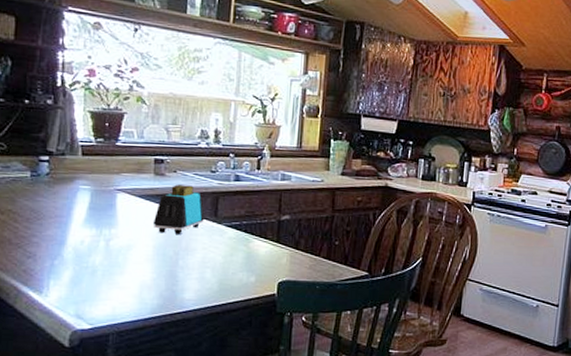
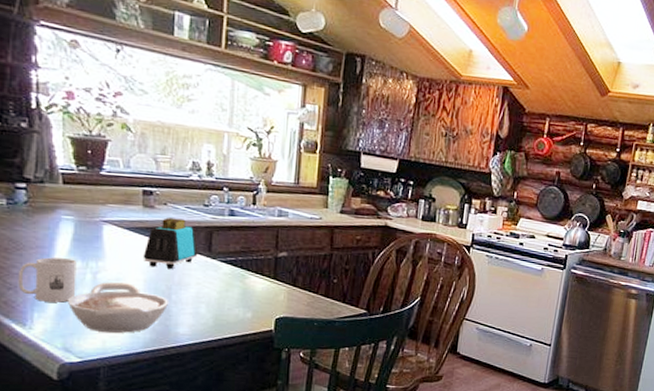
mug: none [37,226,91,270] -> present [18,257,76,303]
bowl: none [82,248,177,299] -> present [68,281,170,333]

